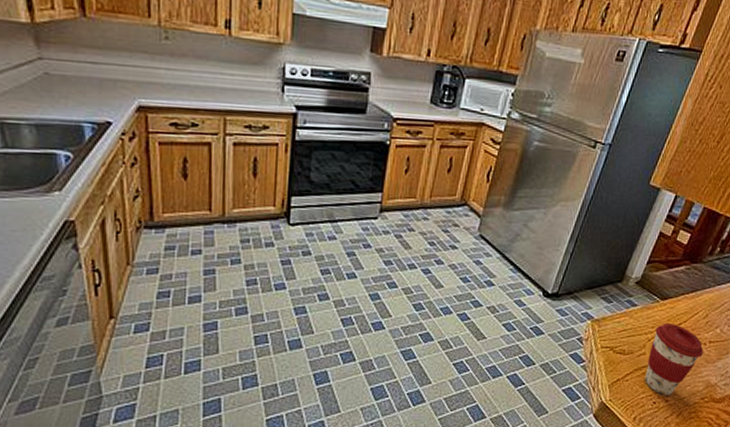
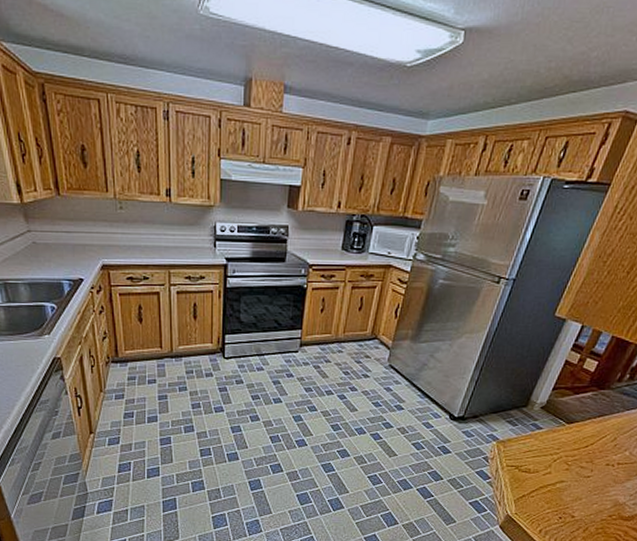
coffee cup: present [645,324,704,395] -> none [550,446,612,511]

